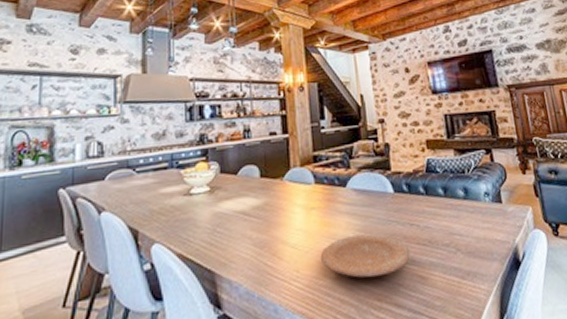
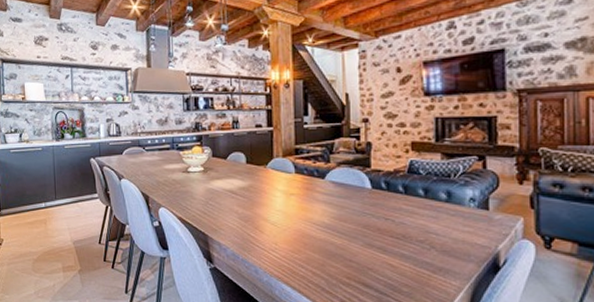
plate: present [320,233,411,278] -> none [296,222,382,259]

